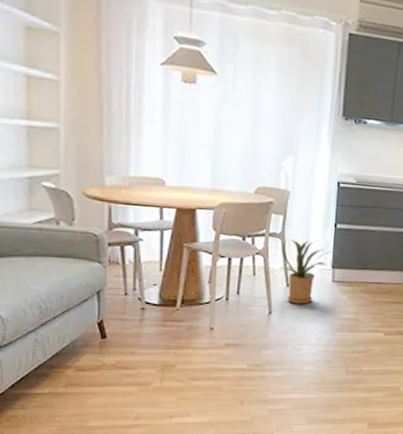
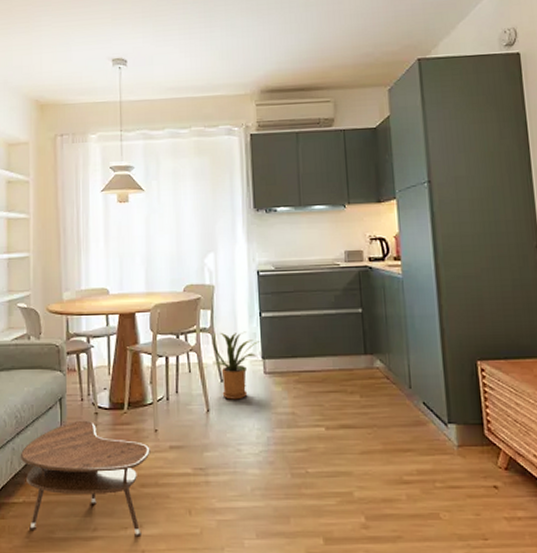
side table: none [45,314,204,424] -> present [20,420,150,536]

